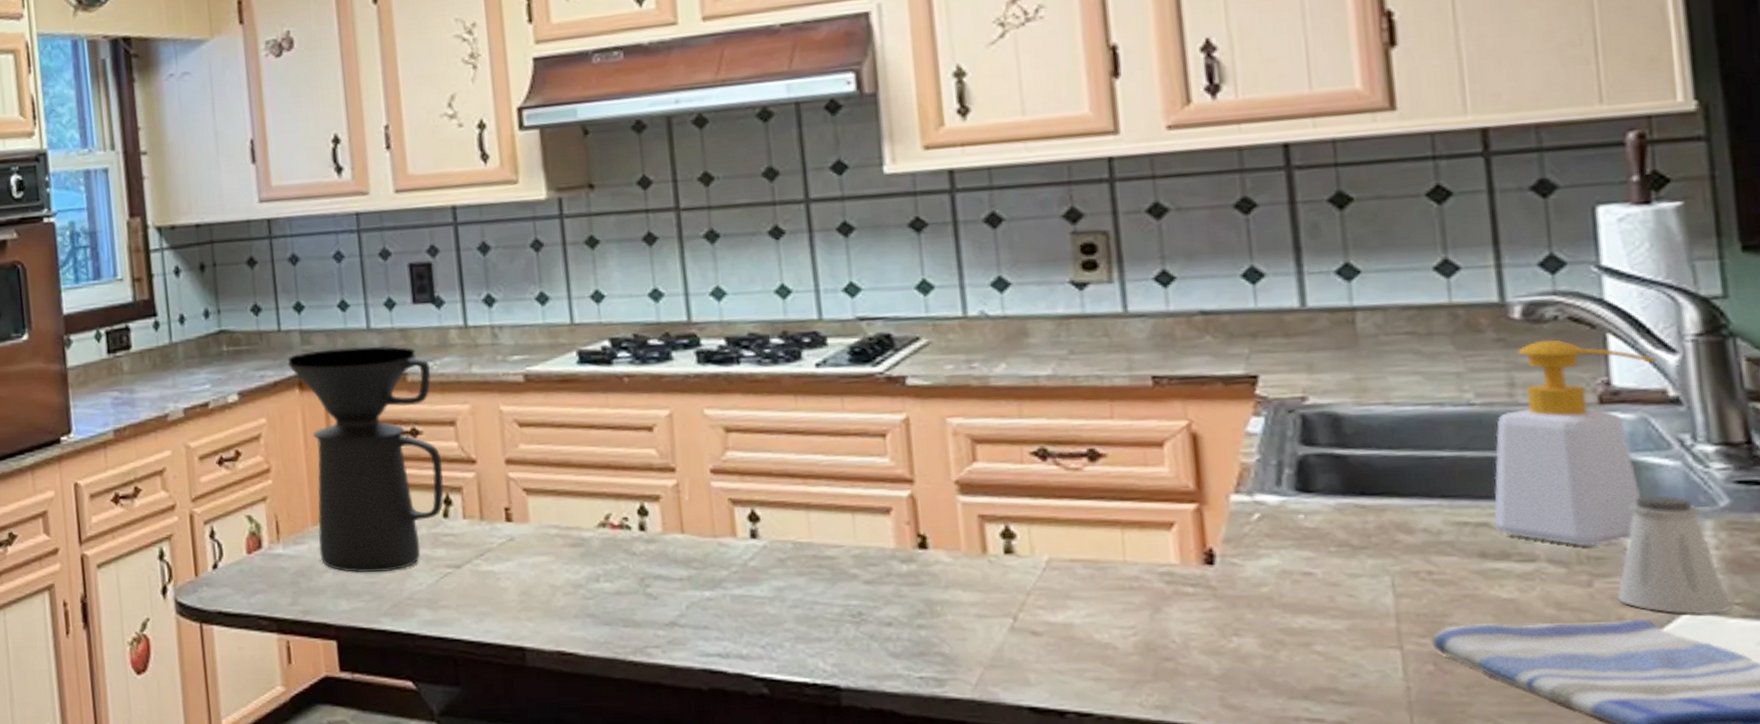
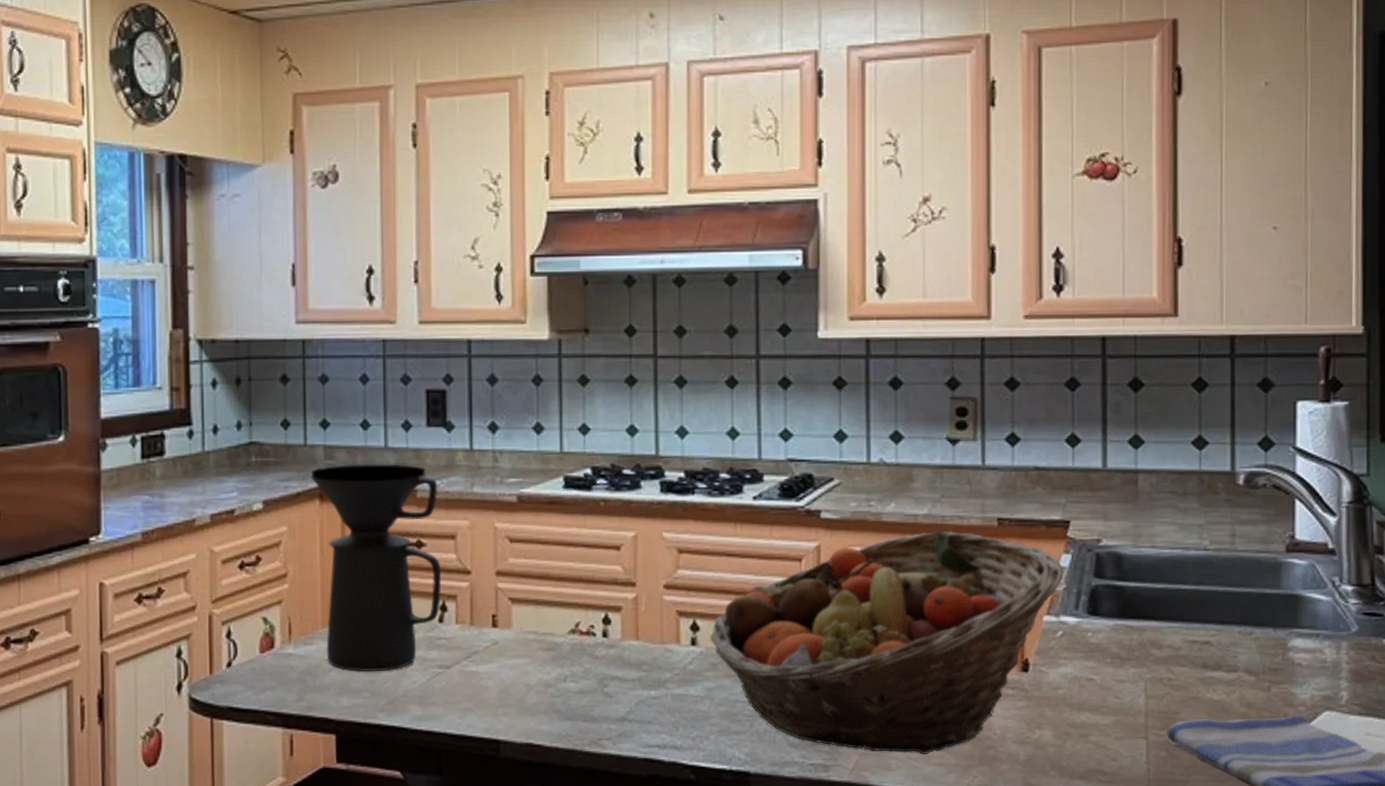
fruit basket: none [774,393,1257,667] -> present [710,530,1065,754]
soap bottle: present [1493,339,1657,546] -> none [1214,502,1324,660]
saltshaker: present [1617,495,1731,614] -> none [1285,623,1352,712]

